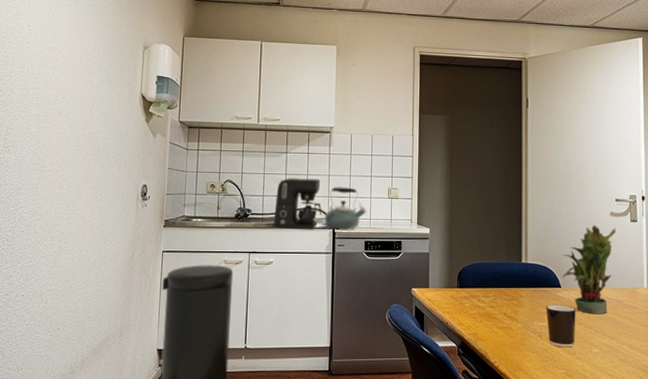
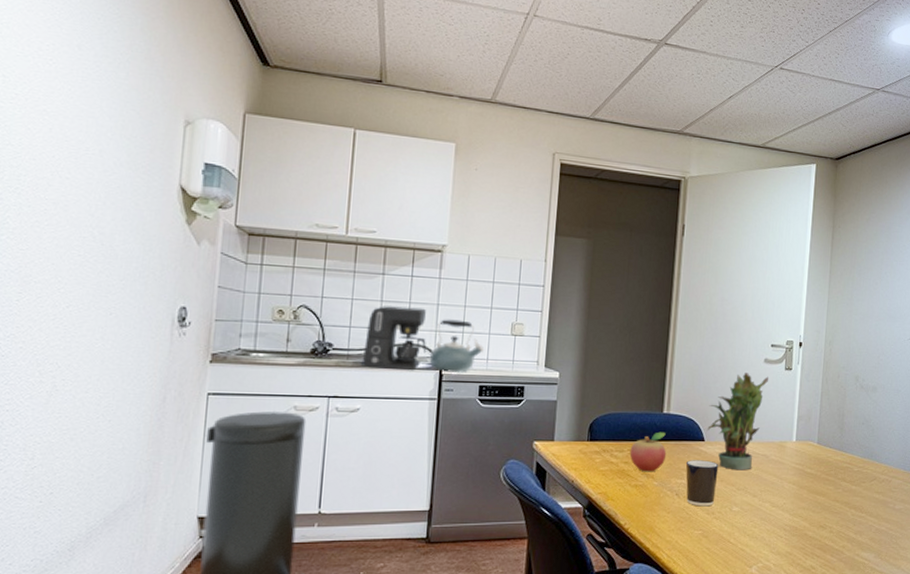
fruit: none [494,279,528,316] -> present [629,431,667,472]

